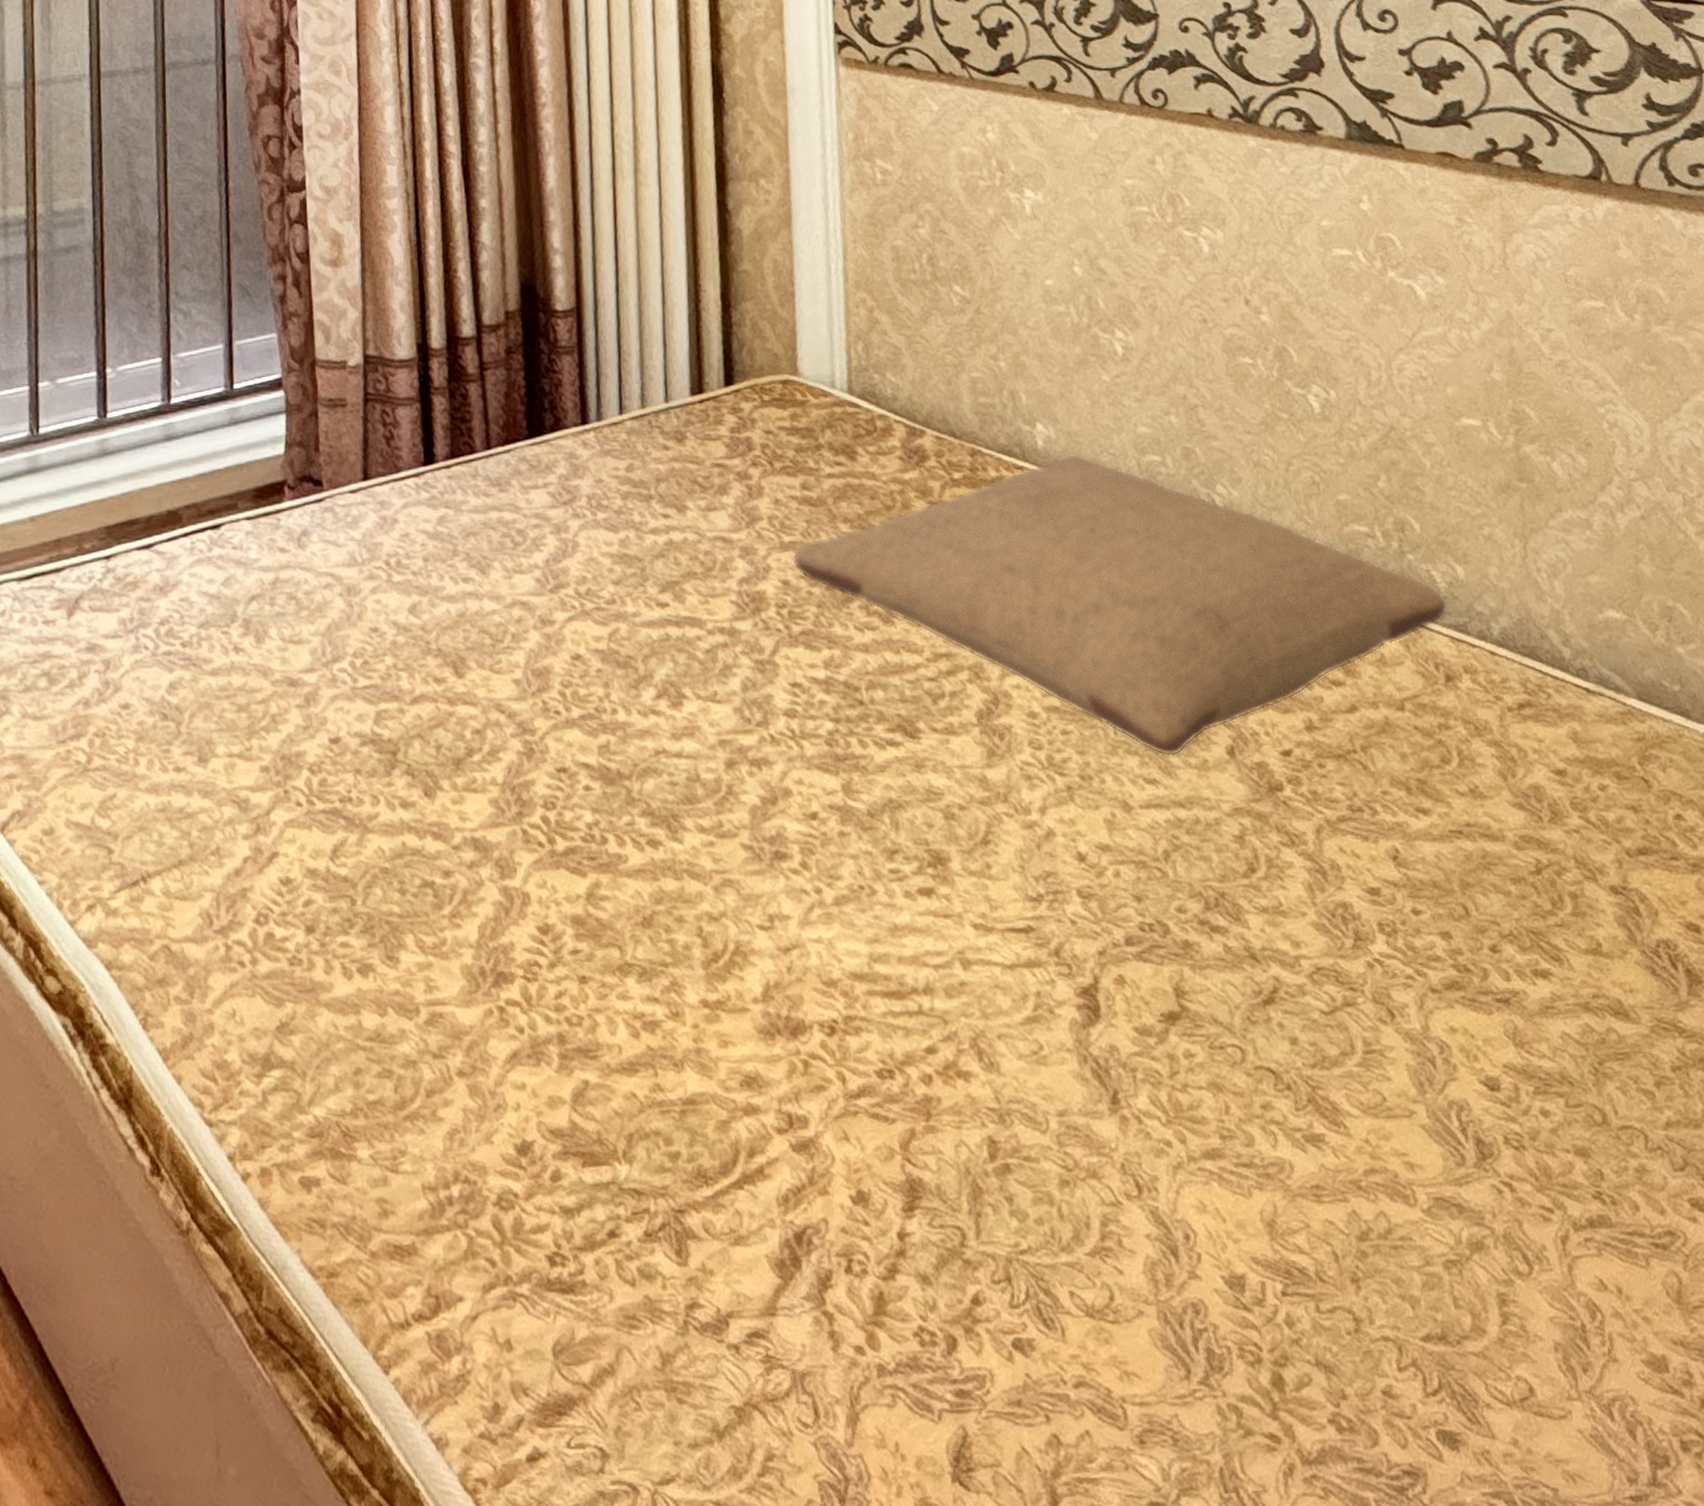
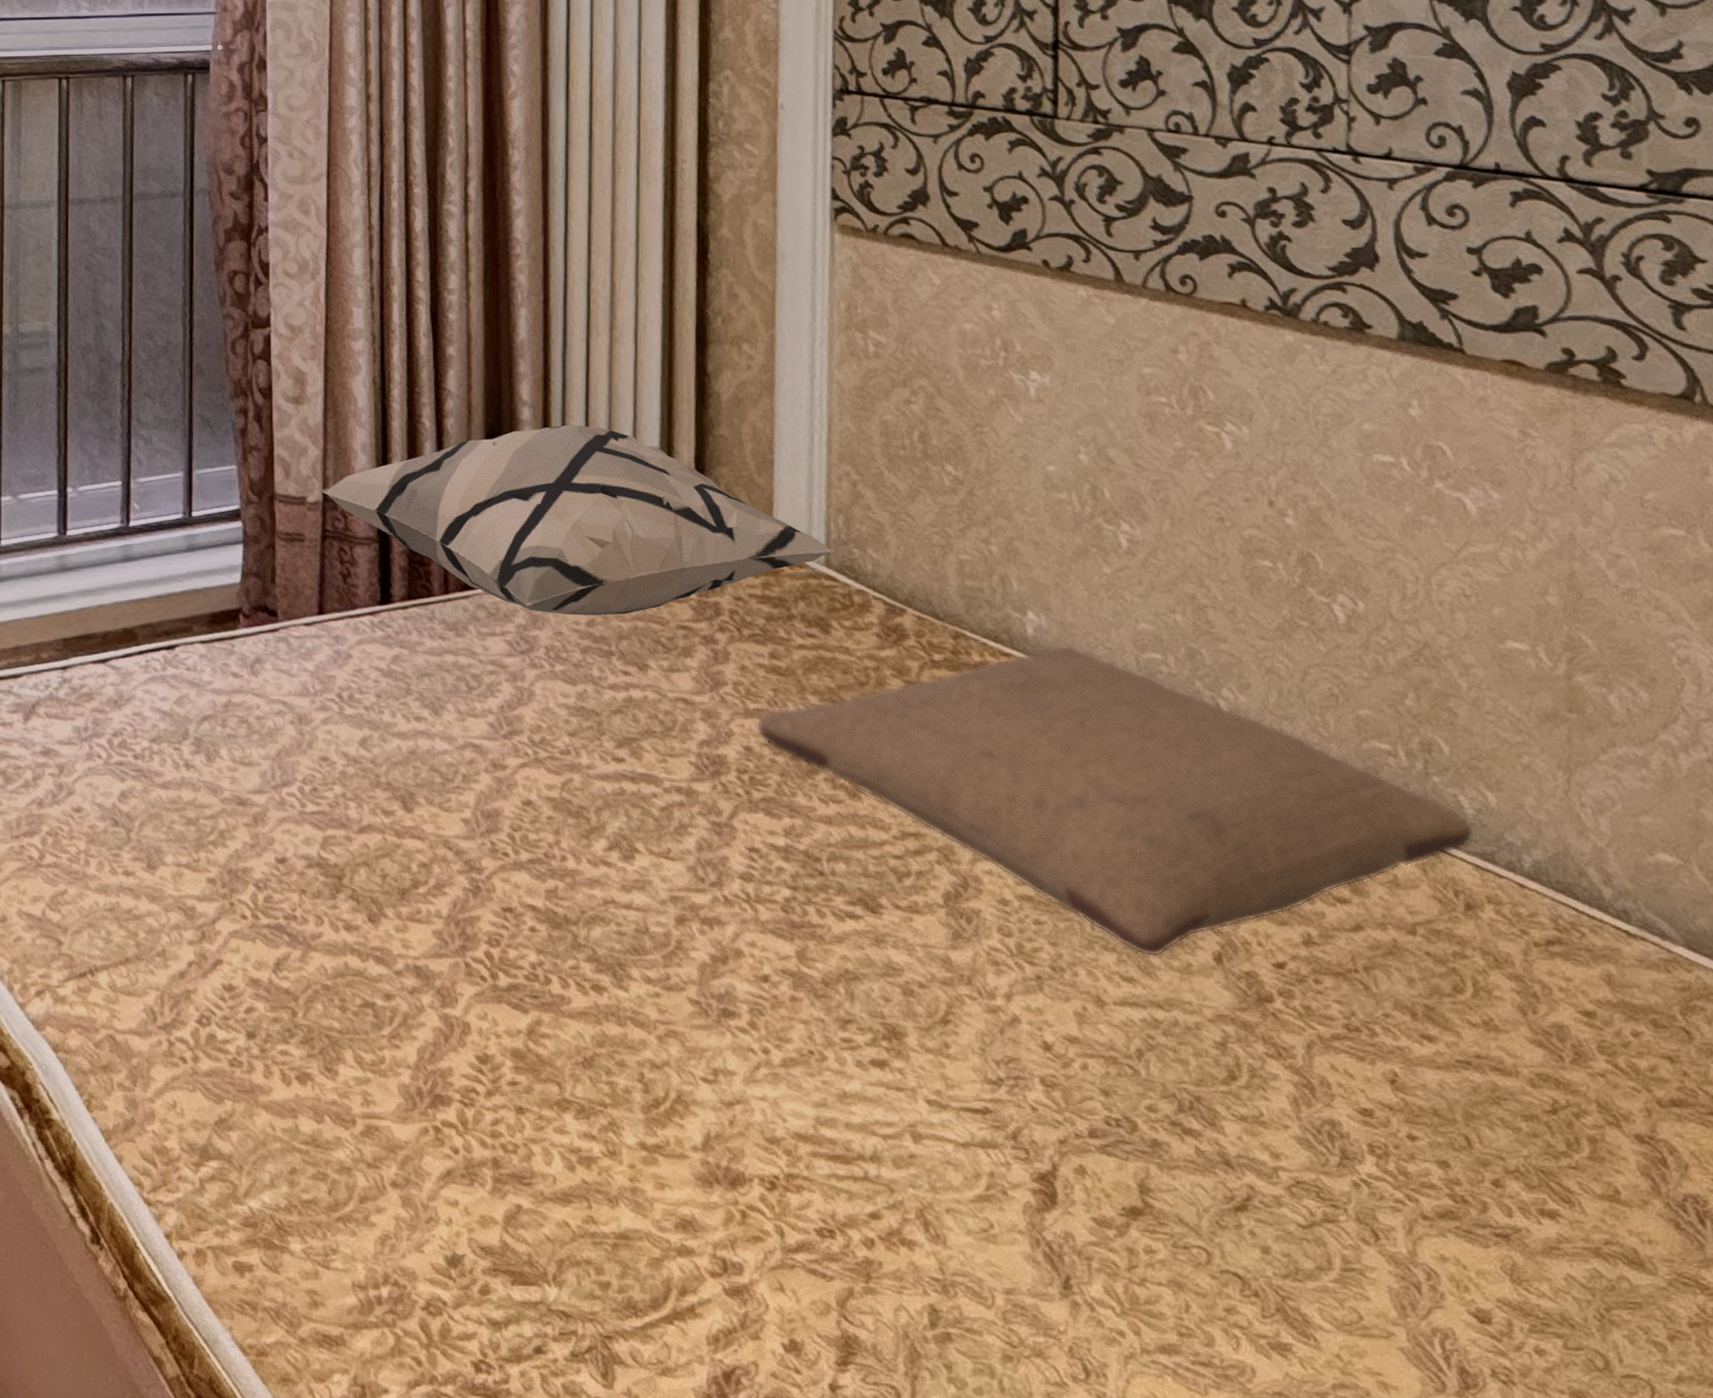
decorative pillow: none [360,269,856,462] -> present [320,424,835,616]

